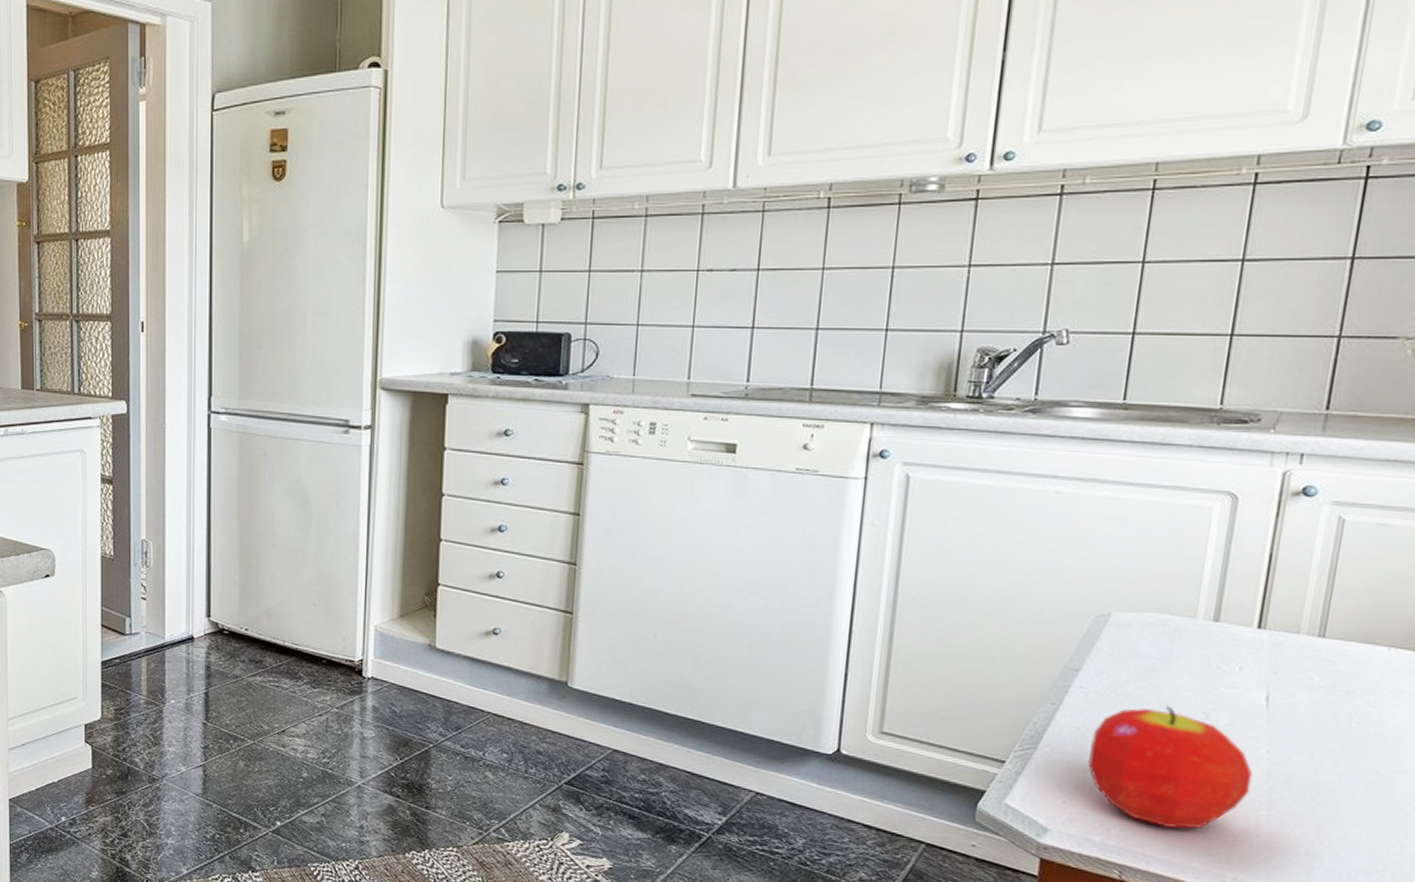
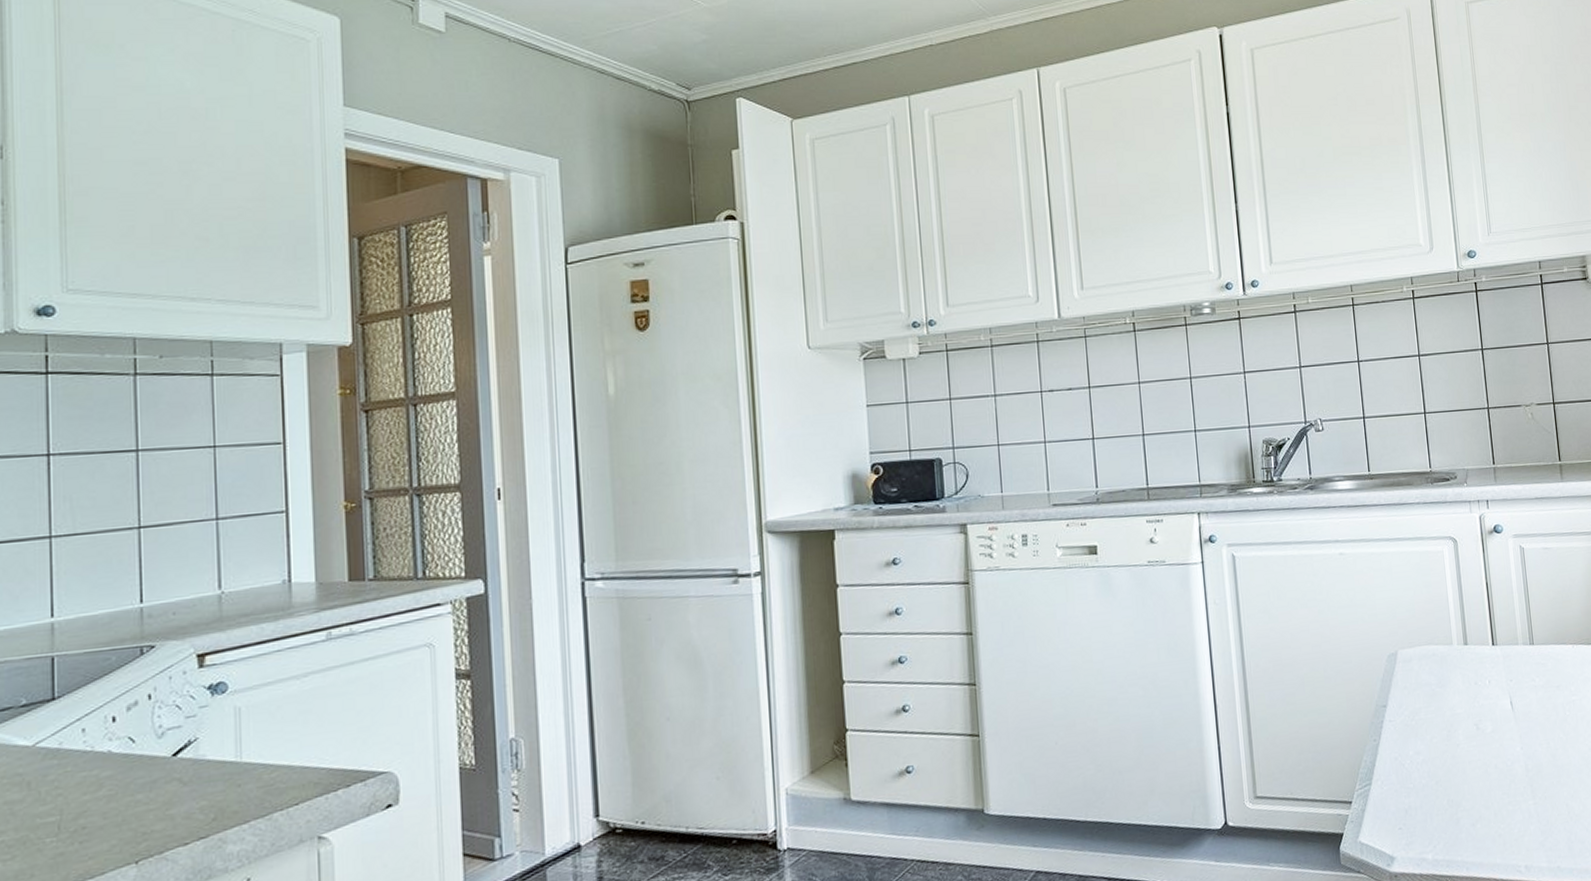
fruit: present [1087,706,1253,829] -> none [1407,724,1519,833]

